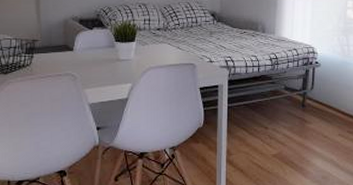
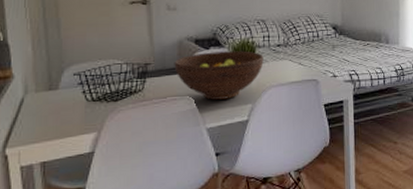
fruit bowl: none [59,32,144,78] -> present [174,51,264,100]

